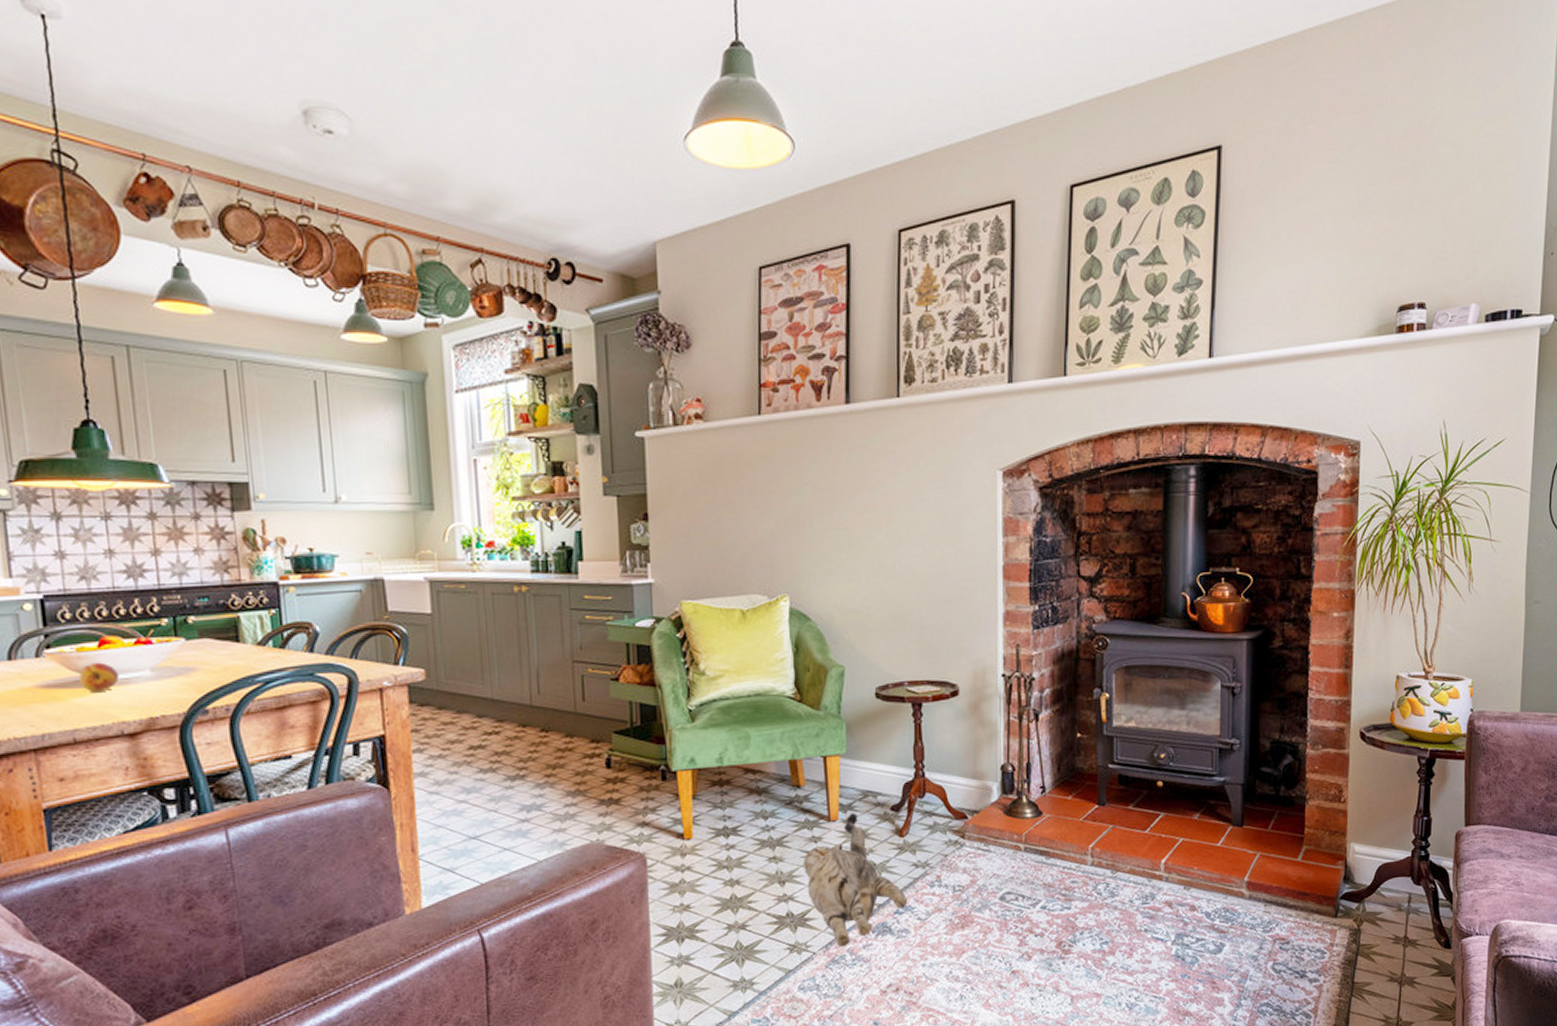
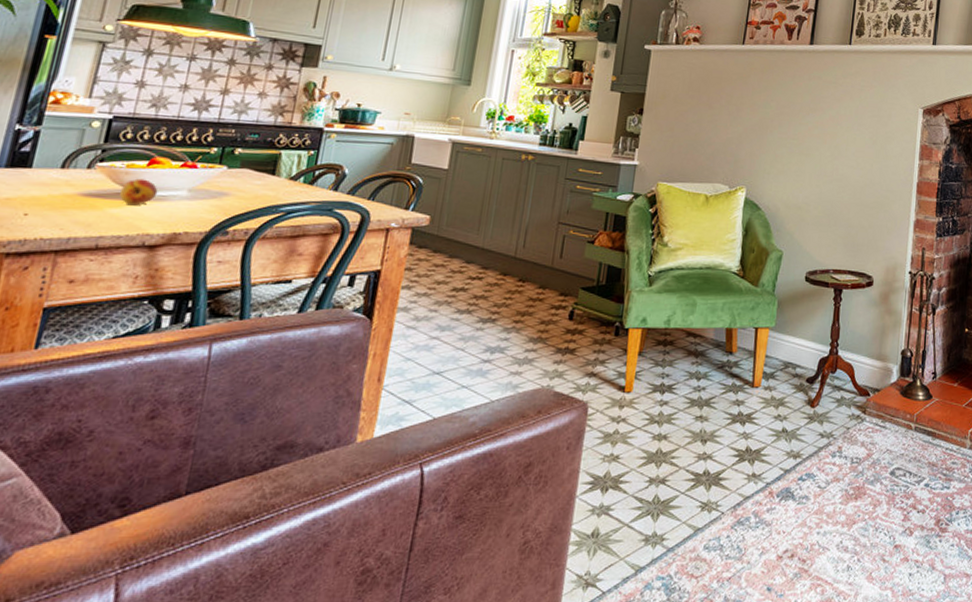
cat: present [804,813,908,948] -> none [725,381,812,509]

